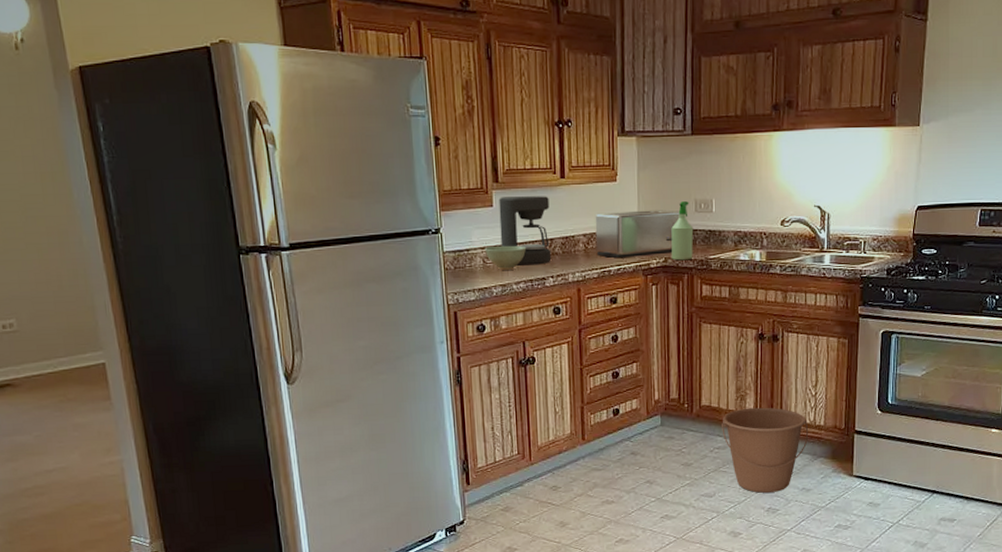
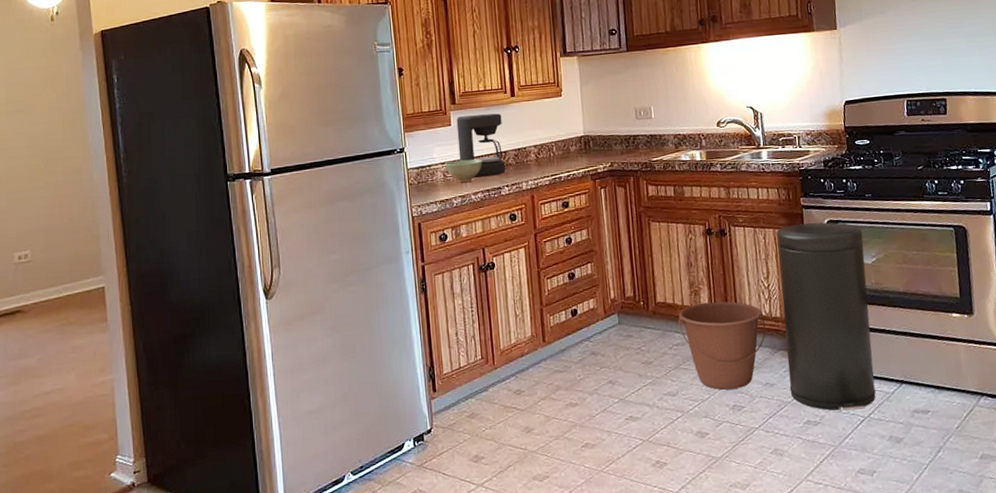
toaster: present [595,210,680,259] -> none [544,119,622,166]
spray bottle: present [671,201,694,261] -> none [614,110,637,165]
pedal bin: none [825,332,916,517] -> present [776,222,876,411]

